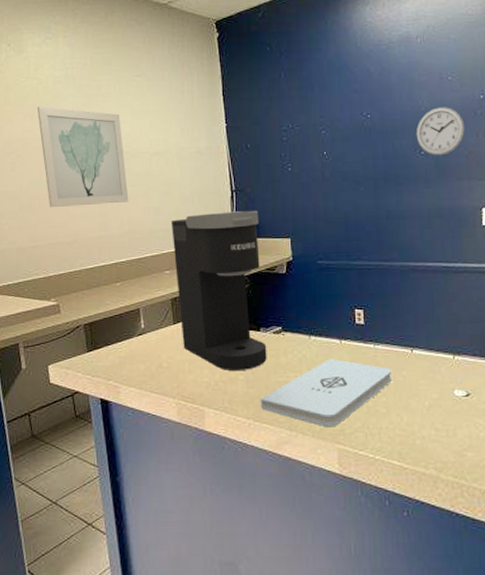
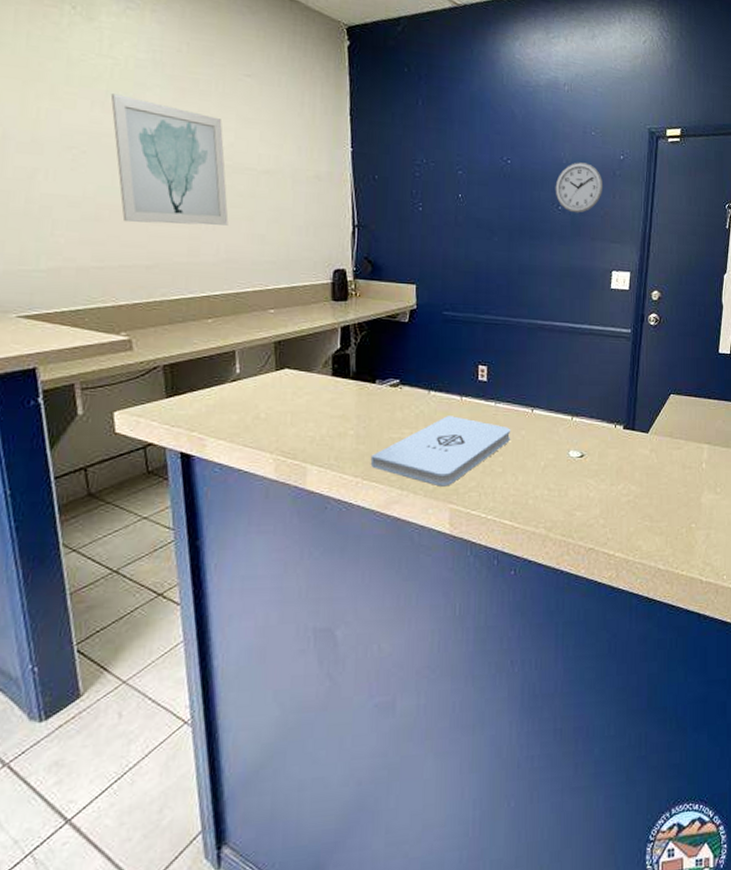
coffee maker: present [170,211,267,370] -> none [279,248,383,425]

